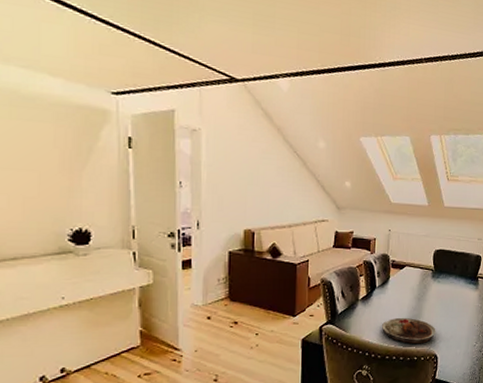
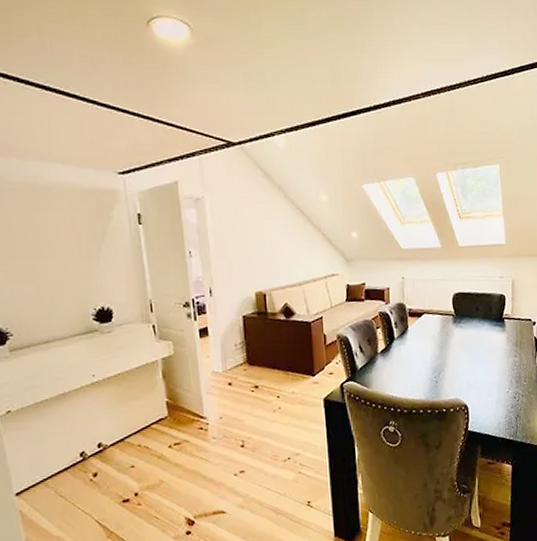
plate: present [382,317,436,344] -> none [405,368,464,395]

